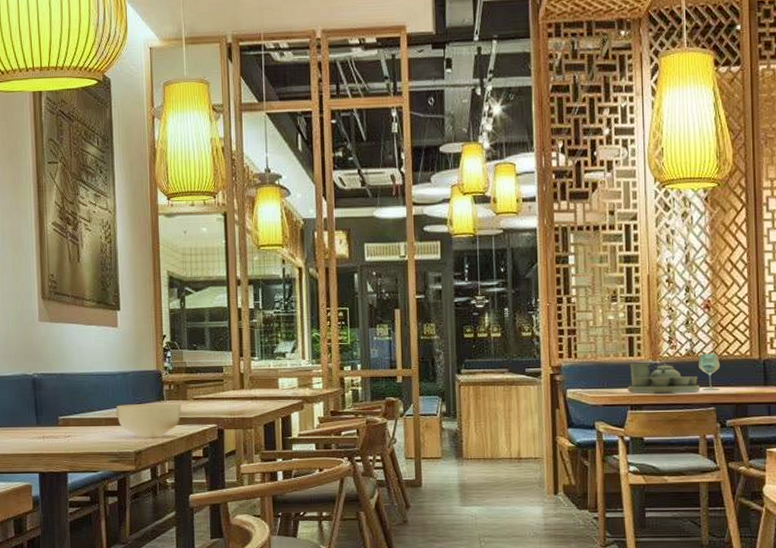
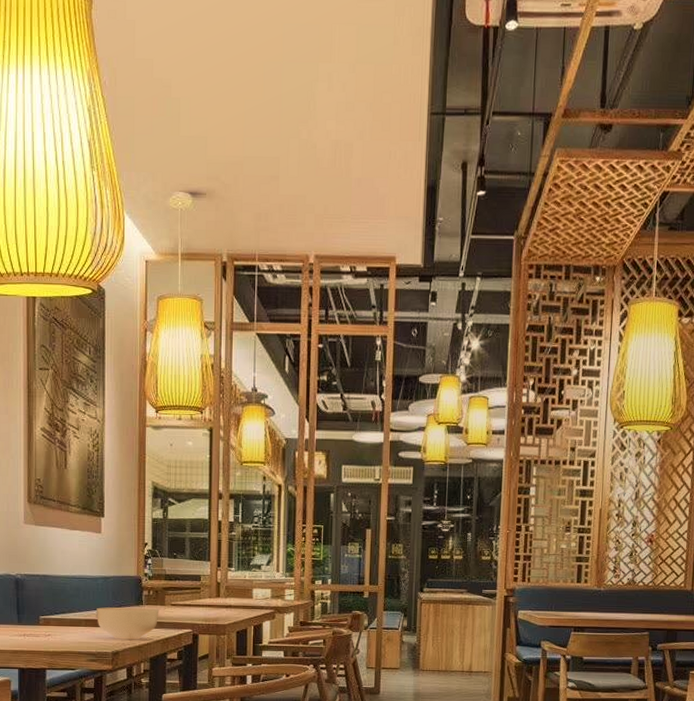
tea set: present [627,363,701,394] -> none [572,589,638,619]
wine glass: present [697,353,721,391] -> none [637,583,658,618]

